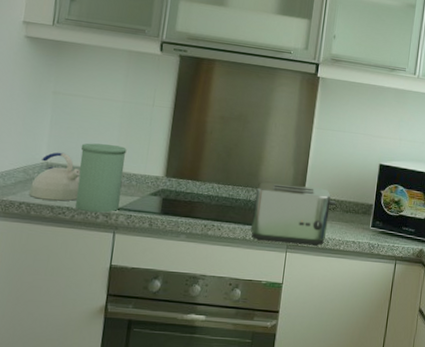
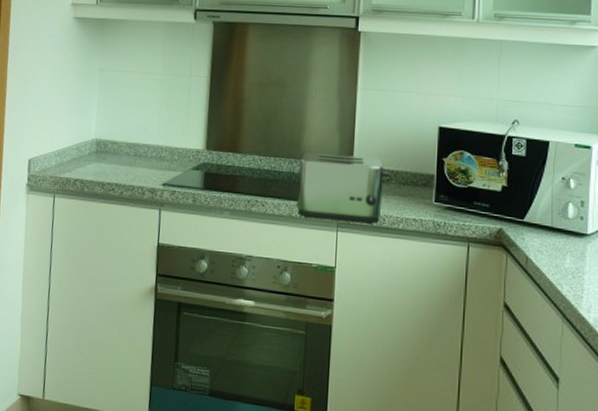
kettle: present [29,152,81,201] -> none [83,128,127,178]
canister: present [75,143,127,213] -> none [123,117,168,189]

